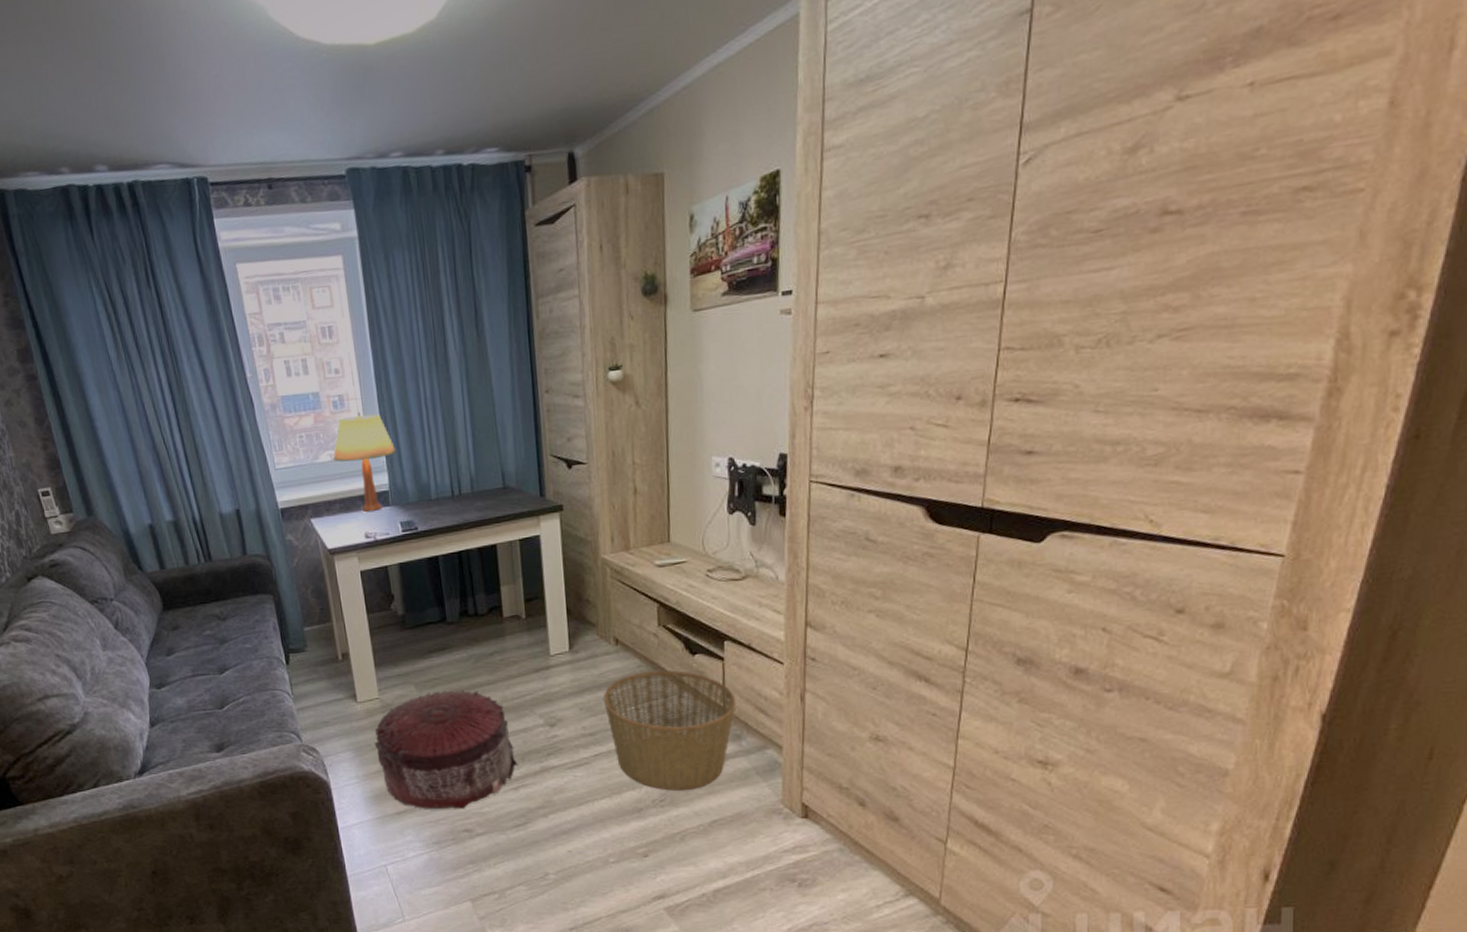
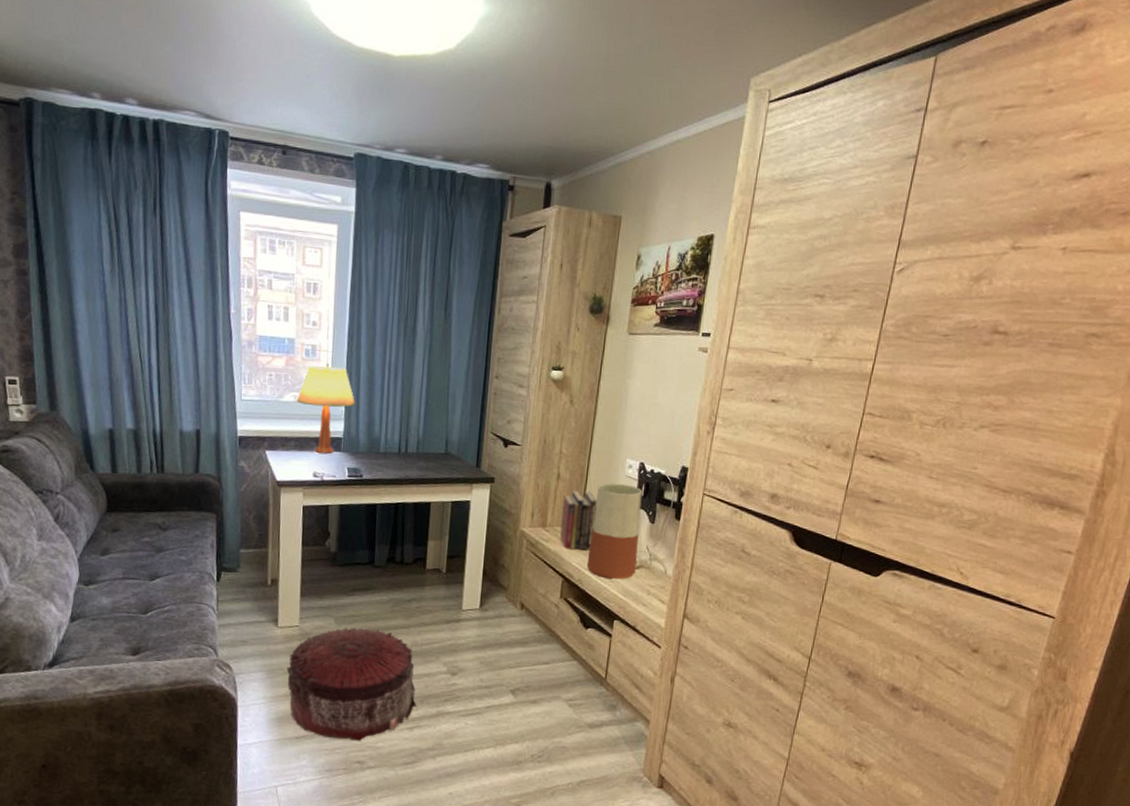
basket: present [603,669,736,791] -> none [502,636,617,750]
books: none [644,501,685,571] -> present [560,490,597,551]
vase: none [682,485,741,597] -> present [586,483,643,580]

